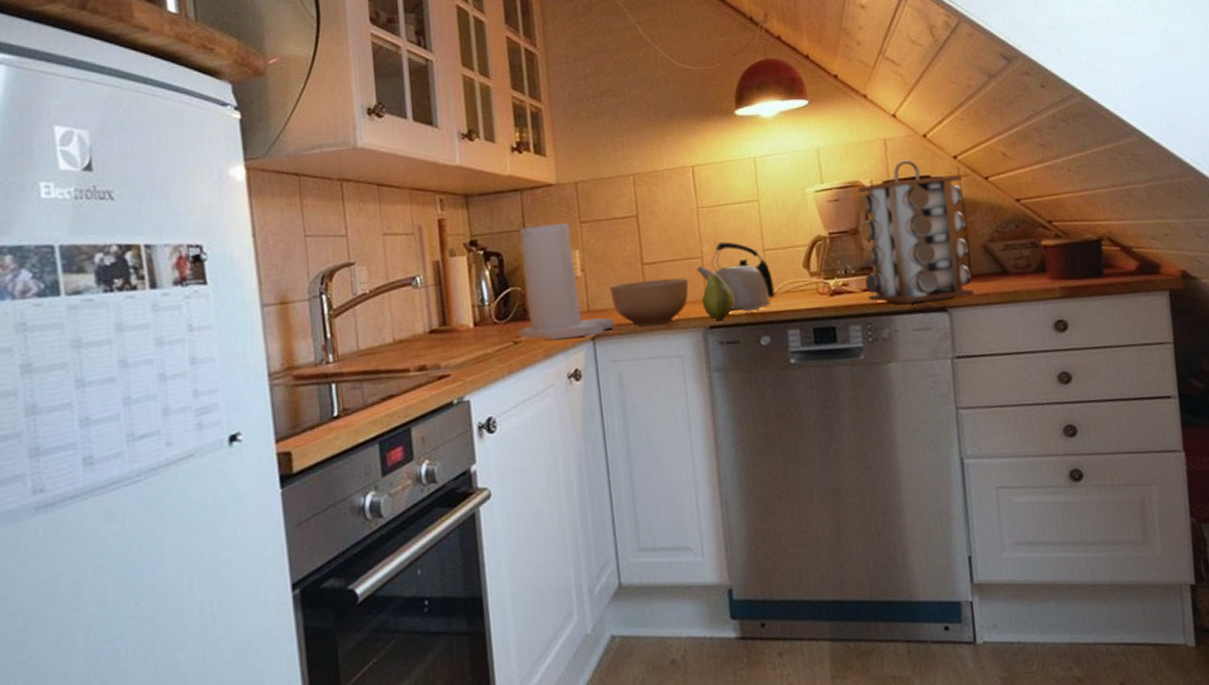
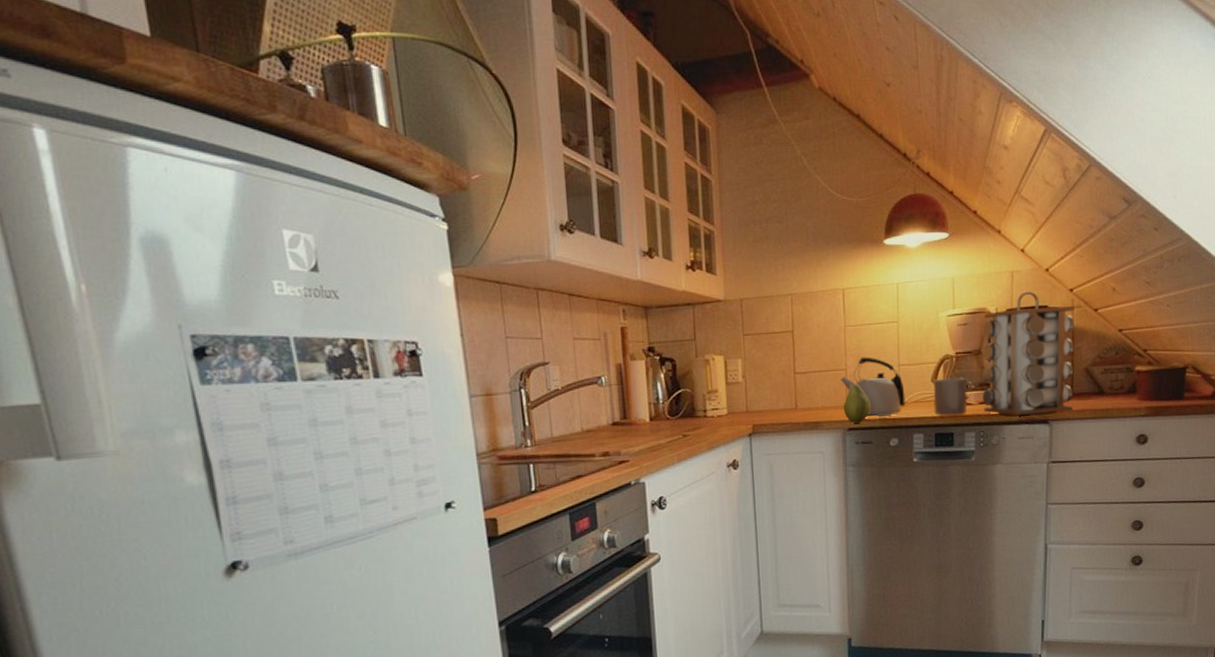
paper towel: present [519,223,614,341] -> none [688,335,768,435]
bowl: present [609,277,689,326] -> none [766,386,833,426]
mug: none [806,261,849,308] -> present [933,377,968,417]

